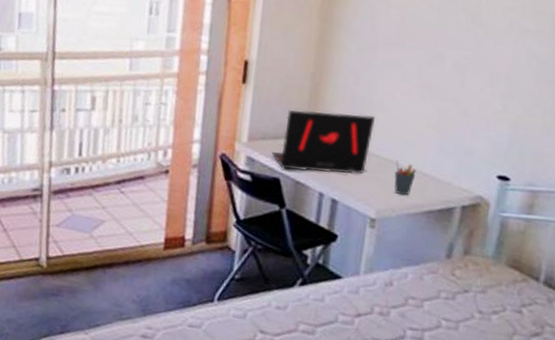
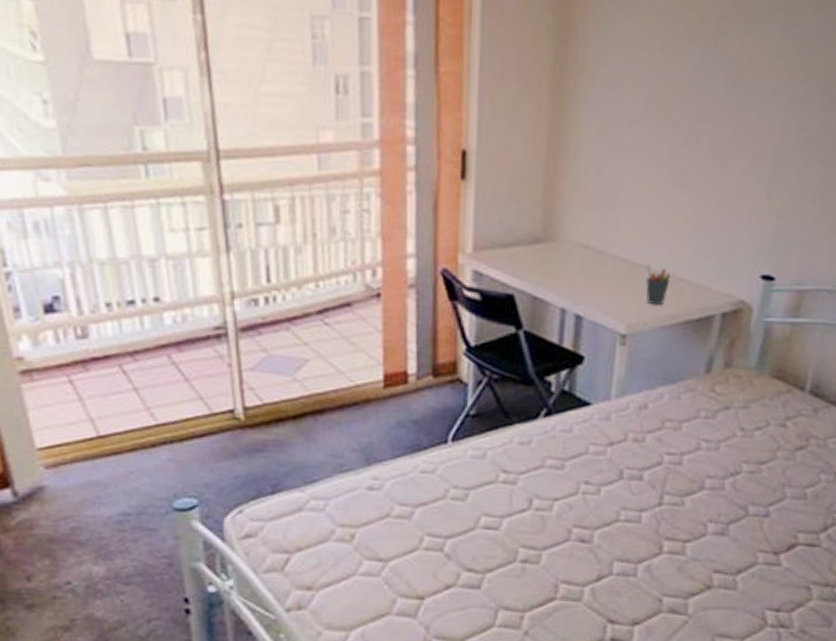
laptop: present [271,110,376,174] -> none [502,210,623,284]

